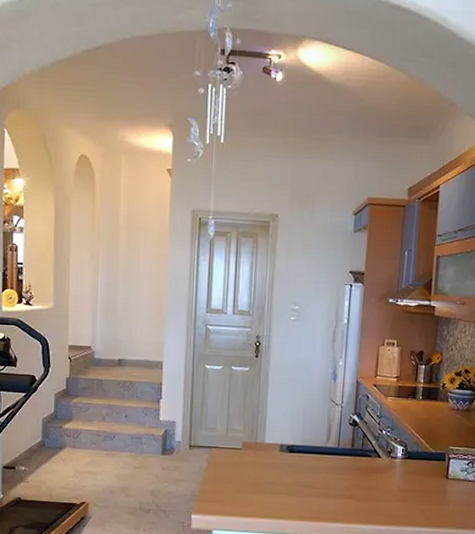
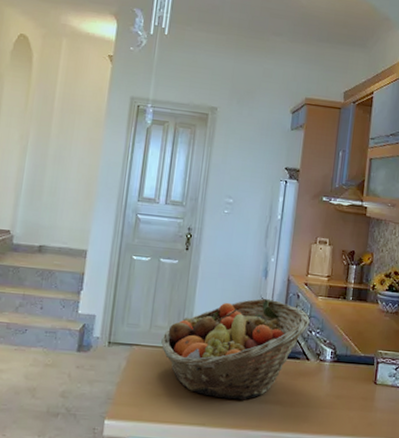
fruit basket: none [238,400,380,496] -> present [161,298,310,400]

